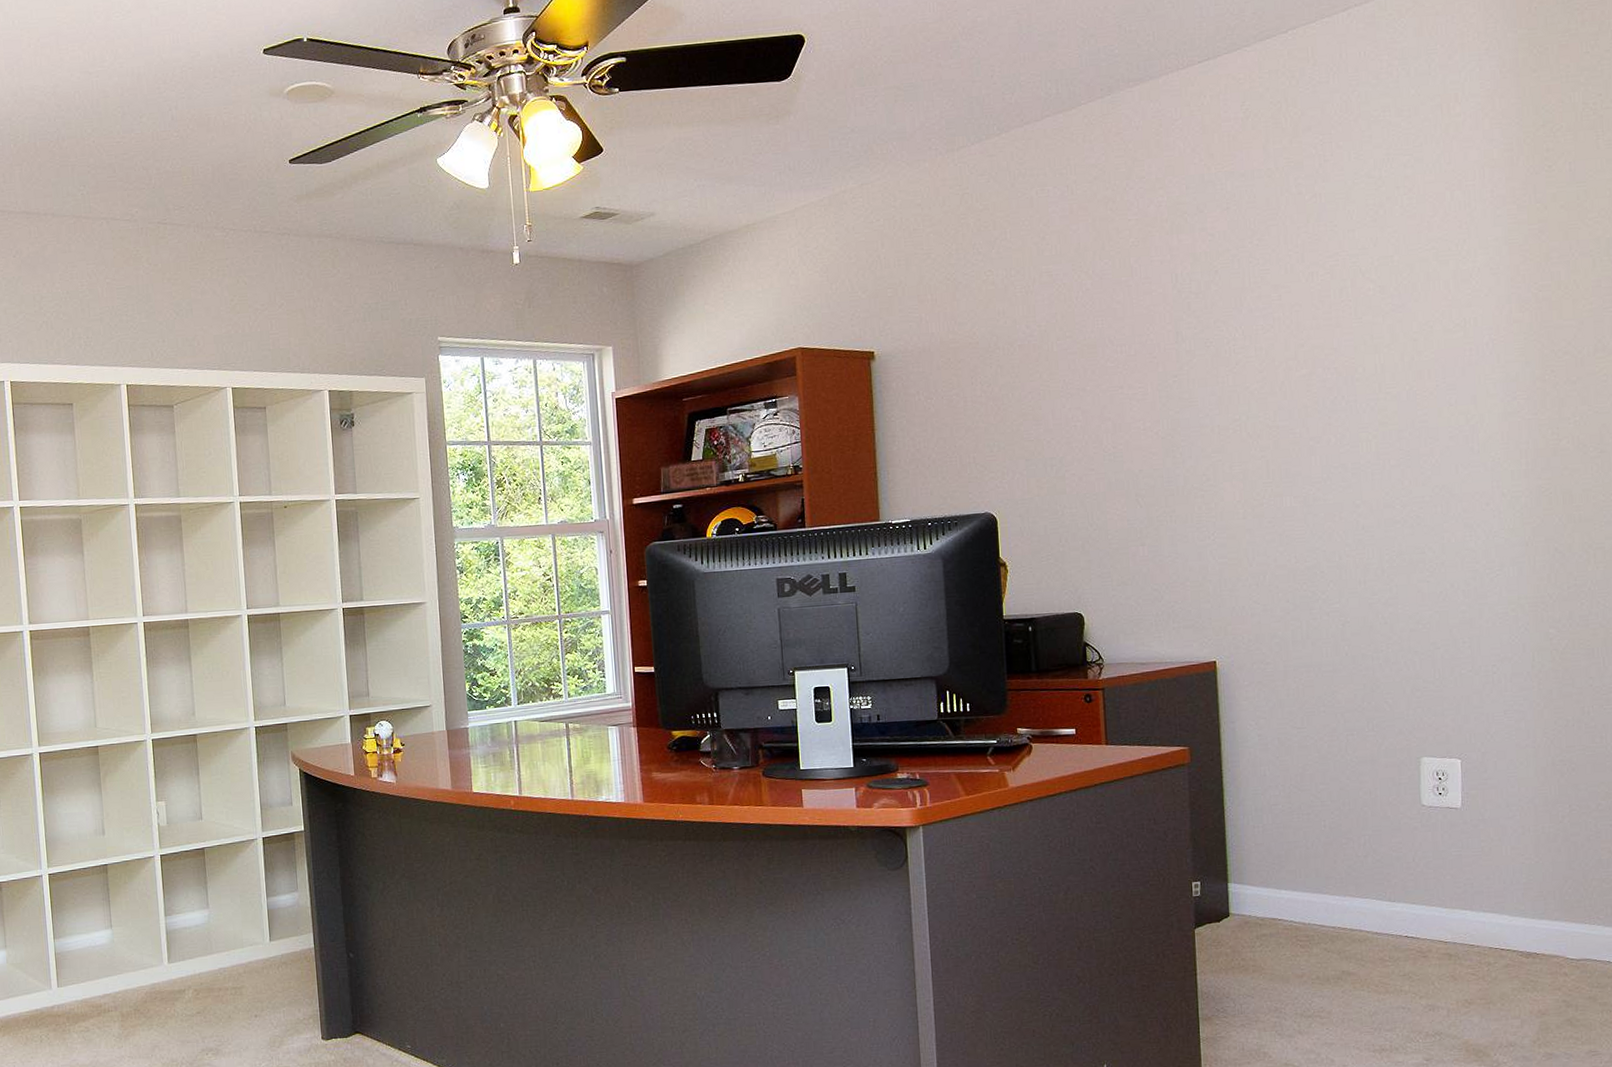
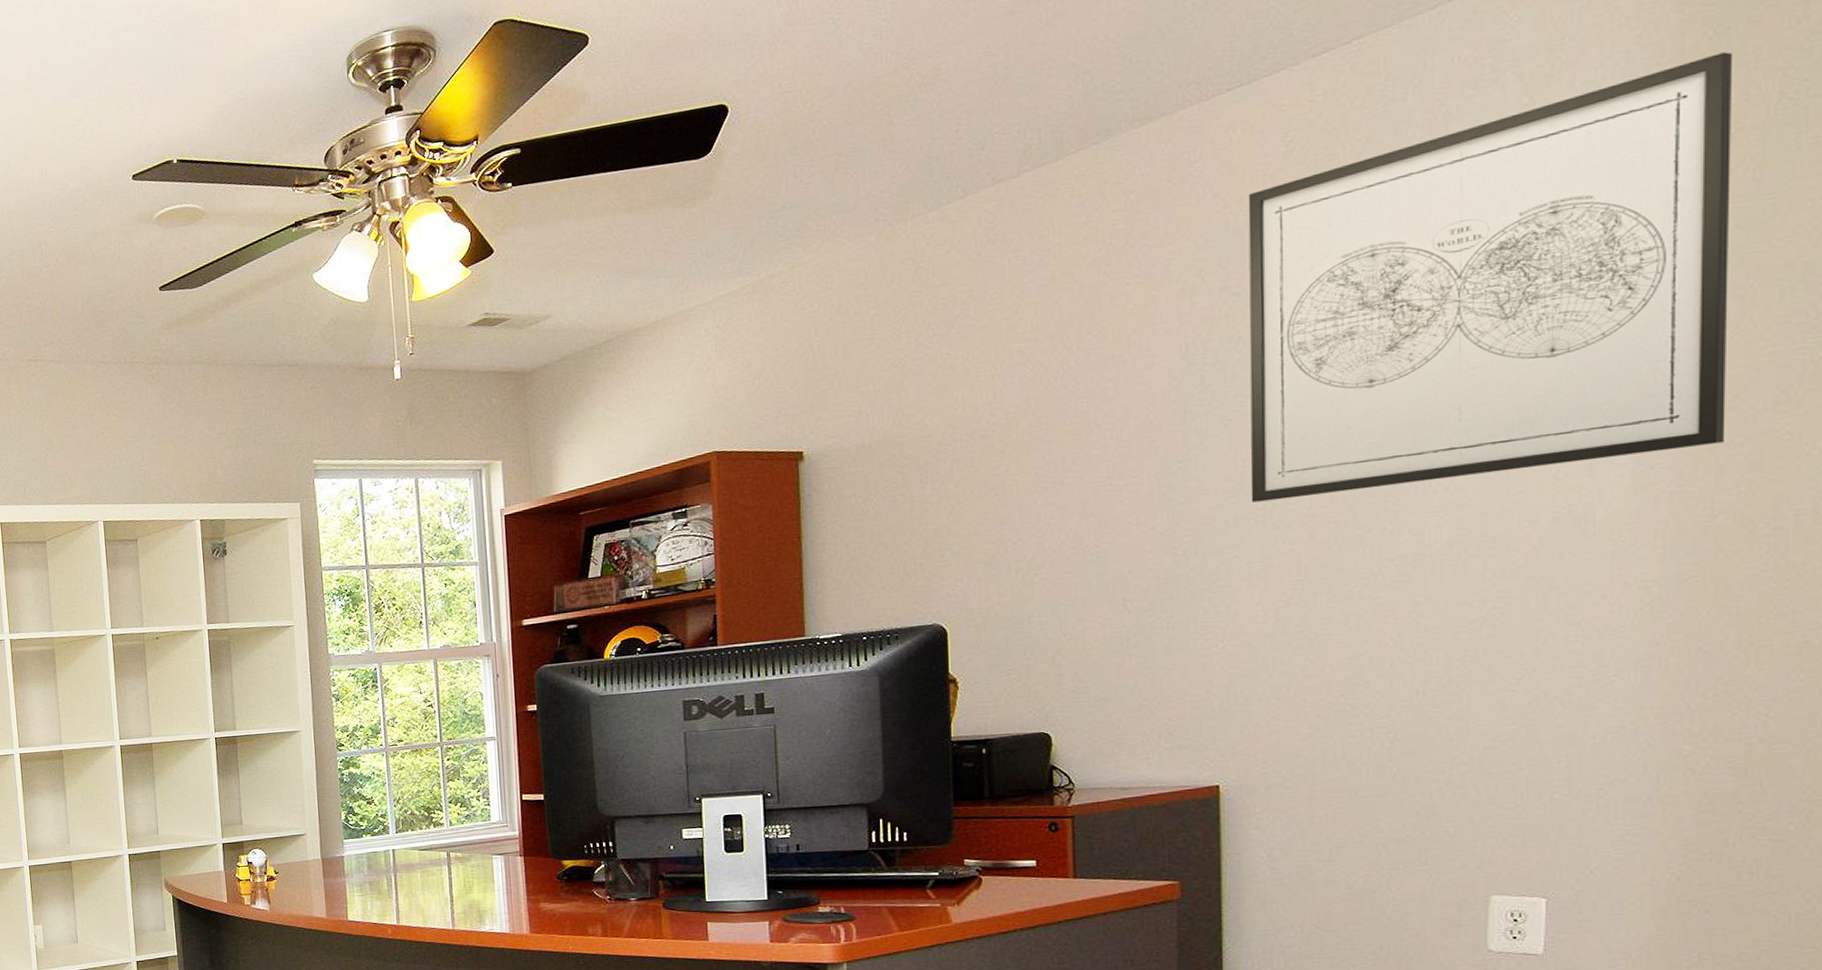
wall art: none [1217,67,1563,414] -> present [1248,52,1733,503]

